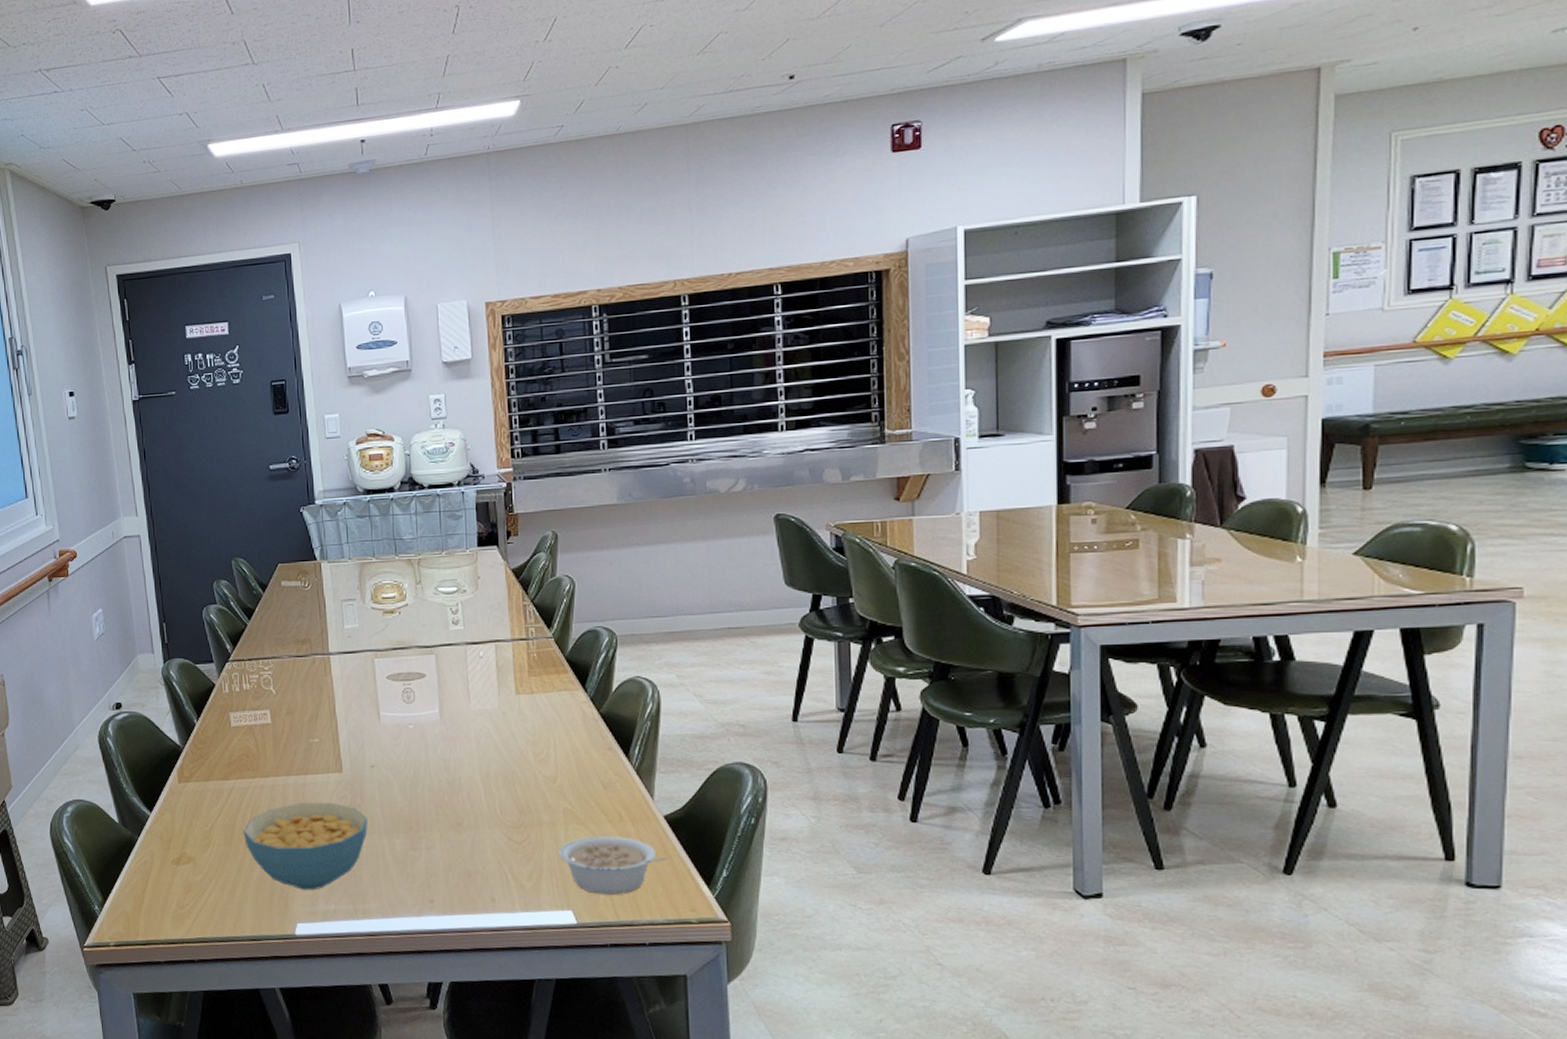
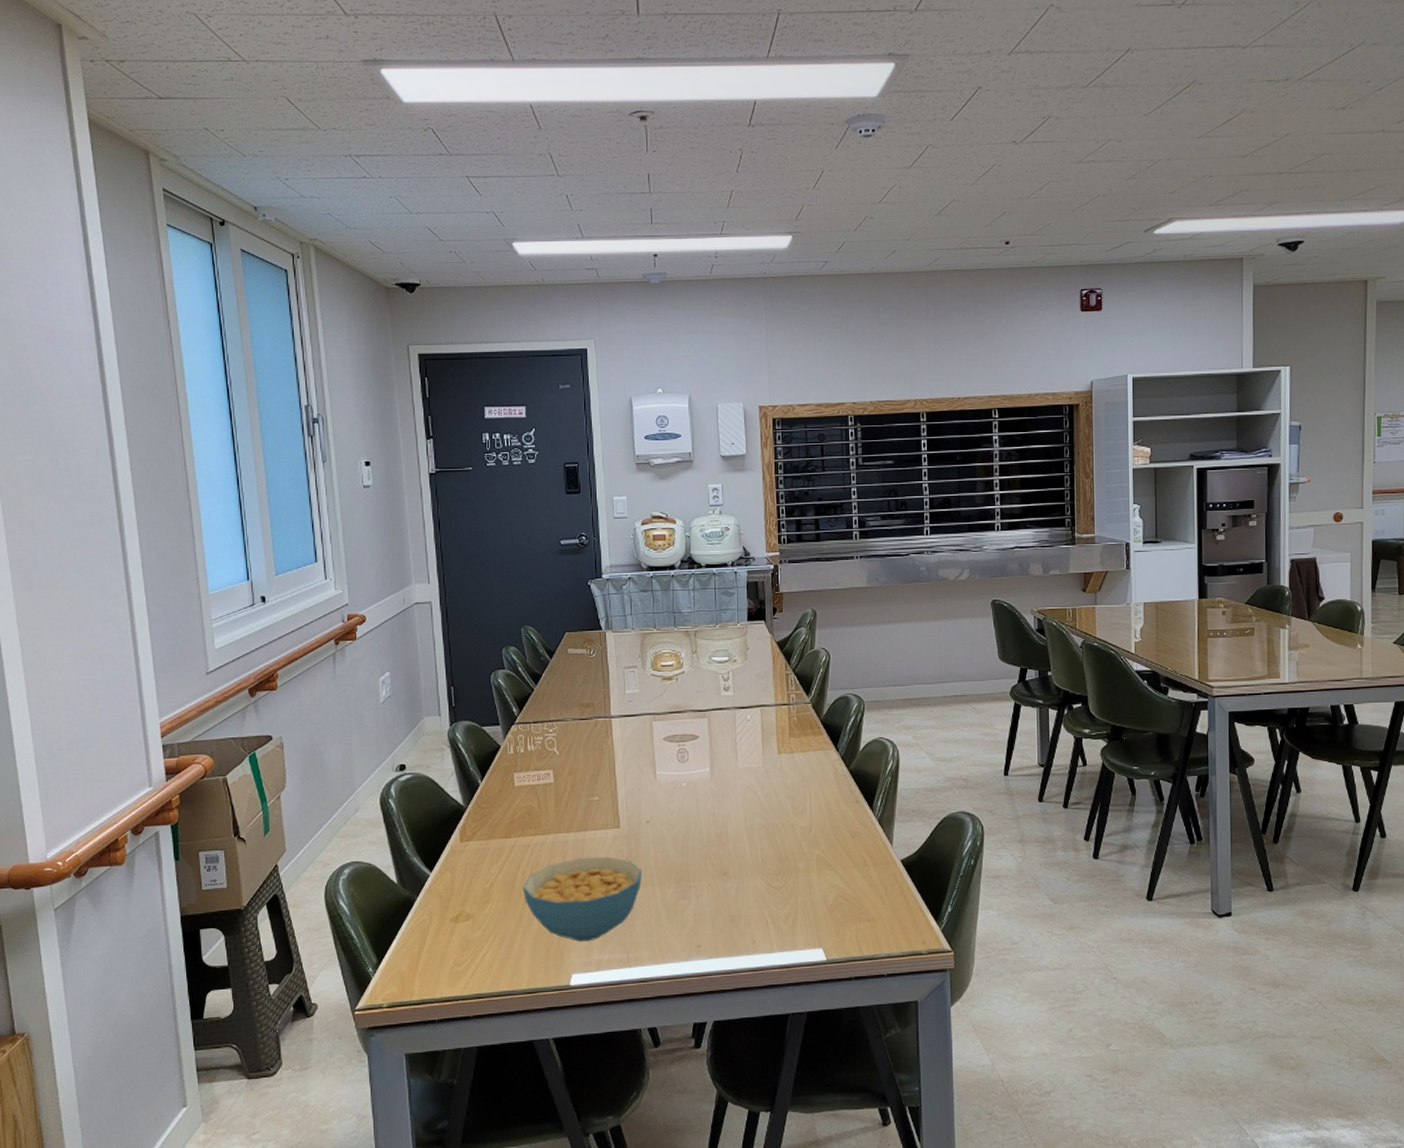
legume: present [558,836,668,895] -> none [812,880,903,932]

